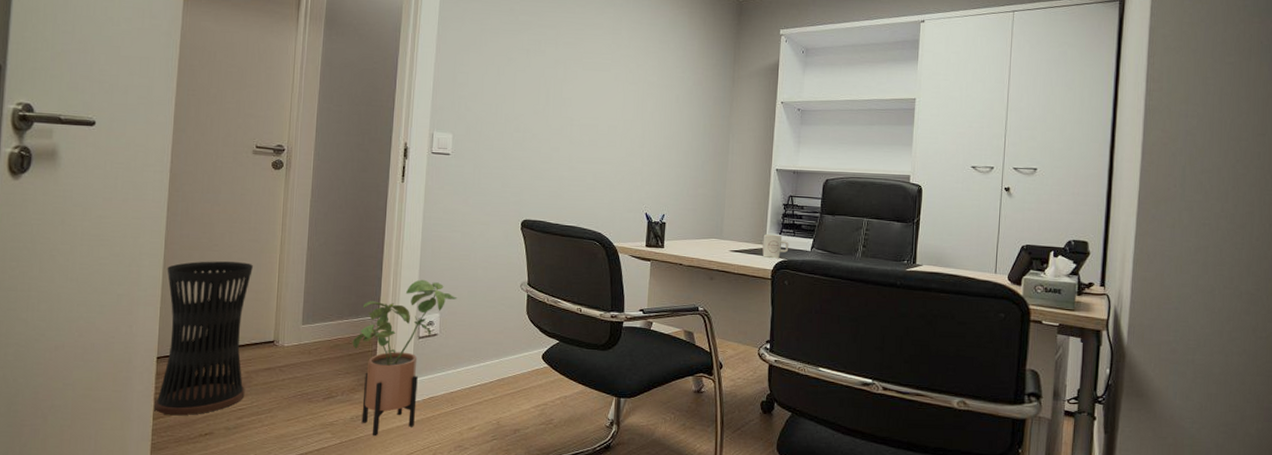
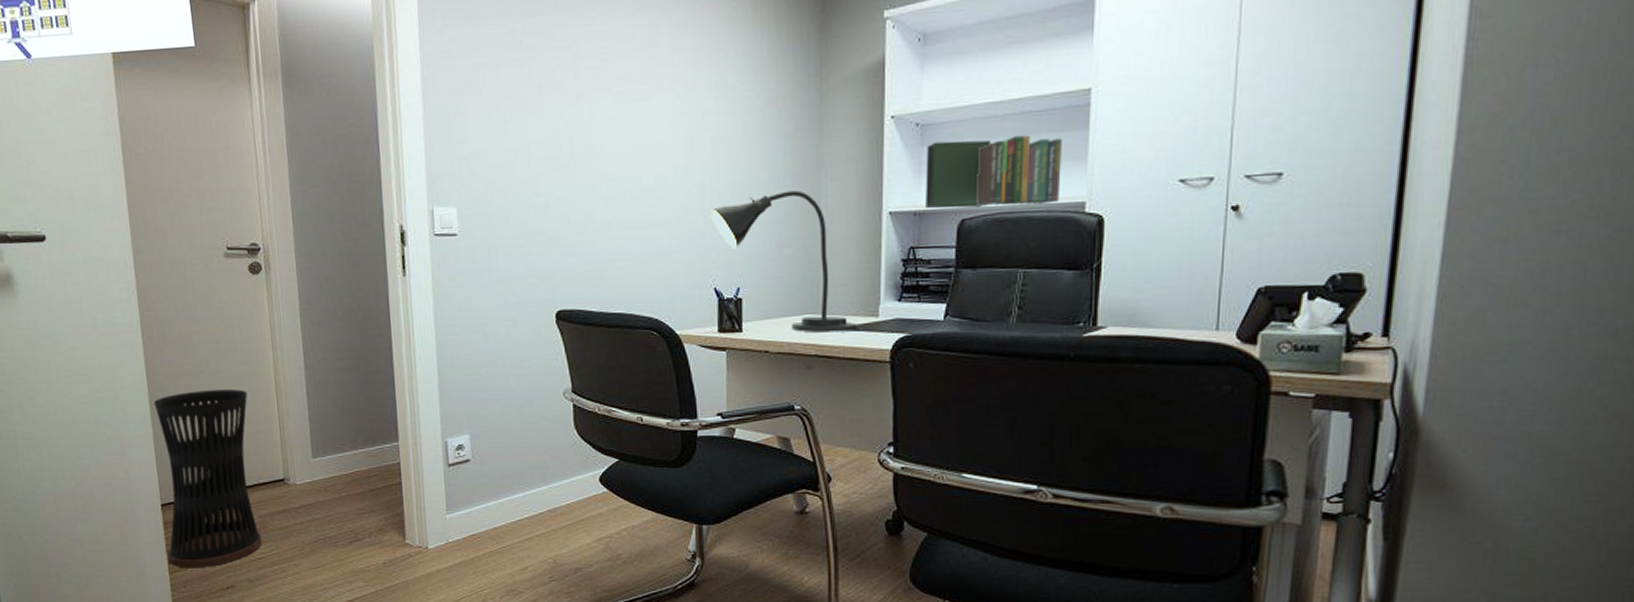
house plant: present [352,279,458,435] -> none [372,394,489,582]
desk lamp: none [647,146,751,254] -> present [710,190,860,333]
mug: present [762,234,789,259] -> none [876,302,913,335]
binder: none [802,123,848,172] -> present [925,140,991,209]
books: none [836,124,896,174] -> present [975,135,1062,206]

